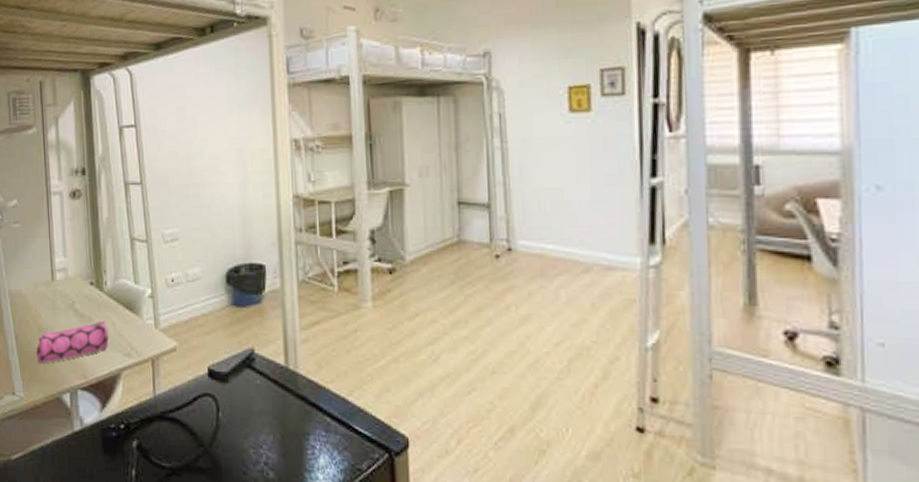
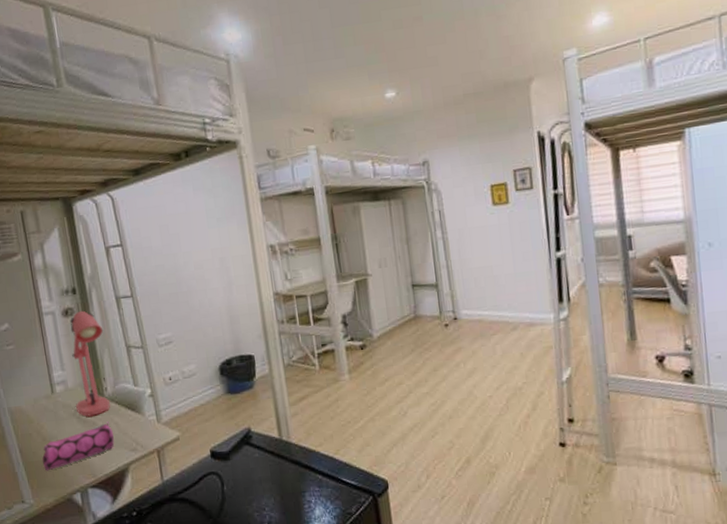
desk lamp: none [74,194,109,311] -> present [69,310,111,417]

